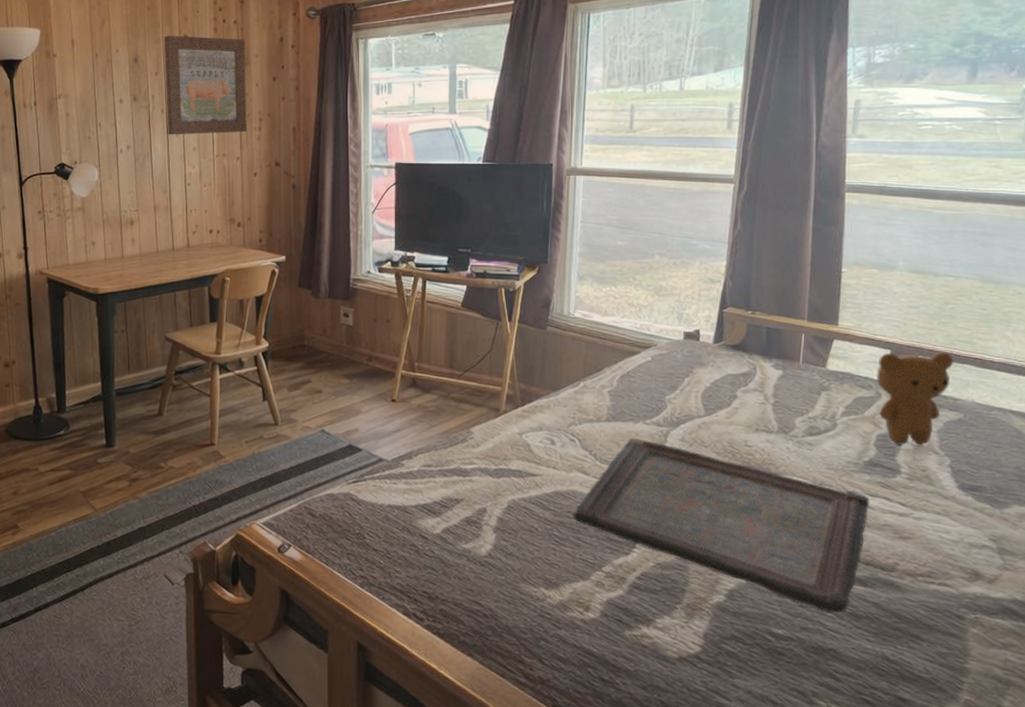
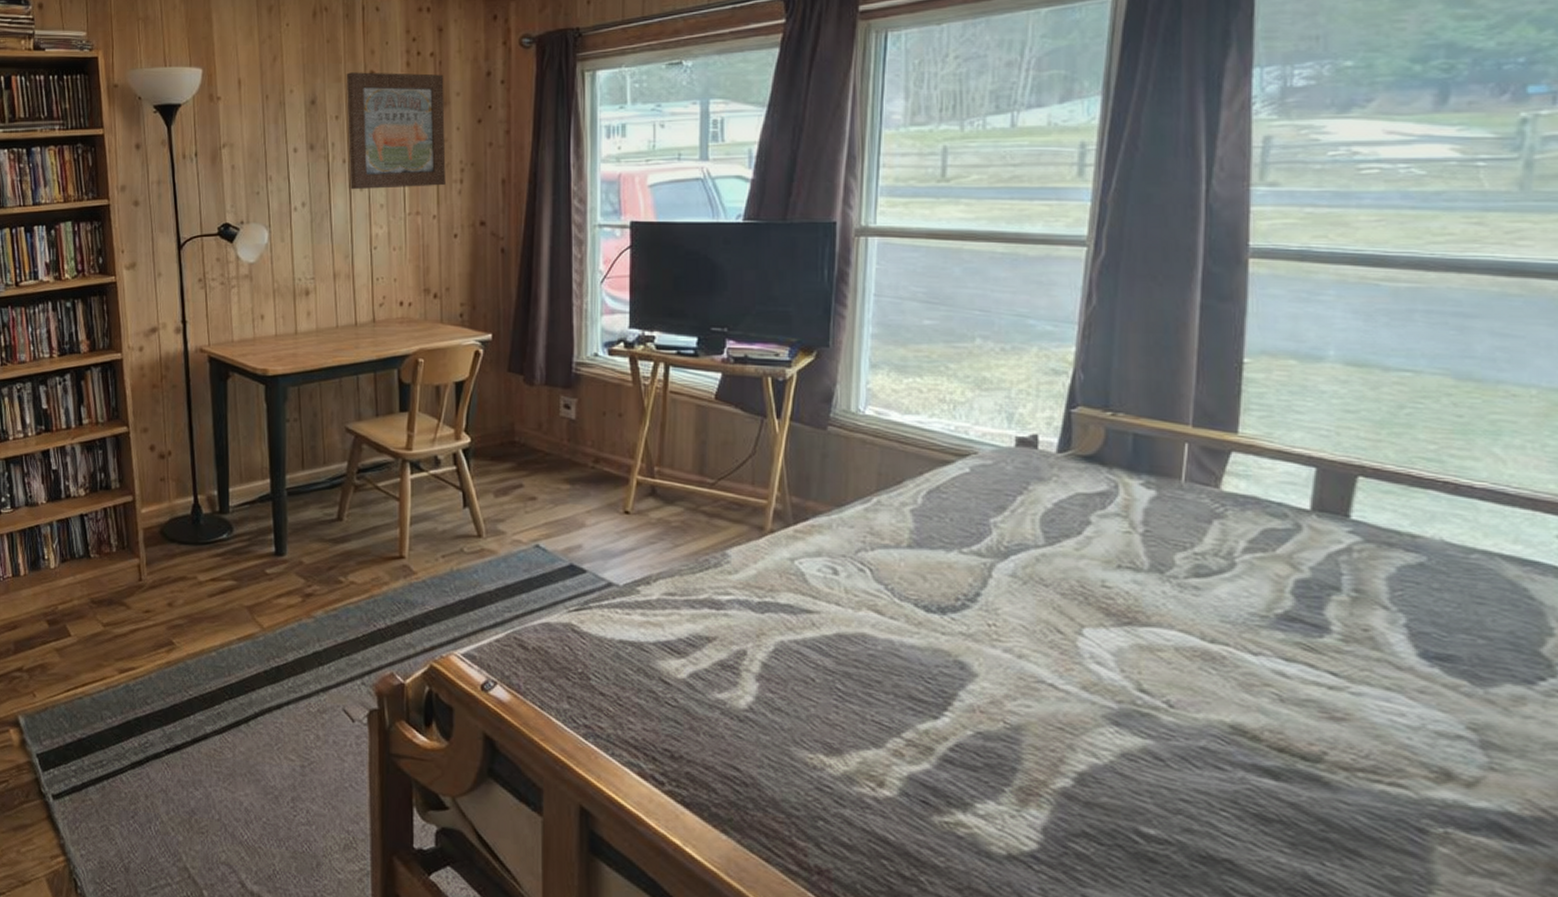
serving tray: present [573,437,870,613] -> none [862,570,1284,813]
teddy bear: present [877,352,954,446] -> none [1295,471,1412,596]

